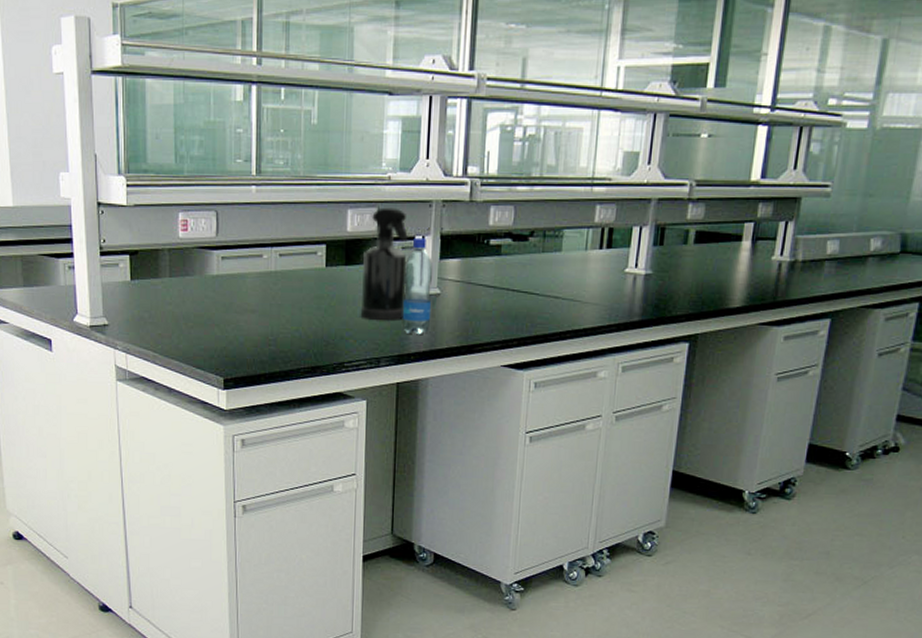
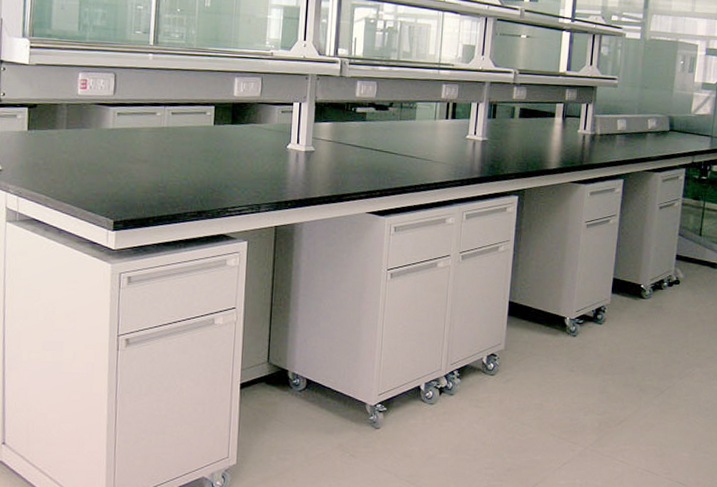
spray bottle: present [360,207,409,320] -> none [243,78,288,172]
bottle: present [402,237,434,335] -> none [280,103,309,186]

